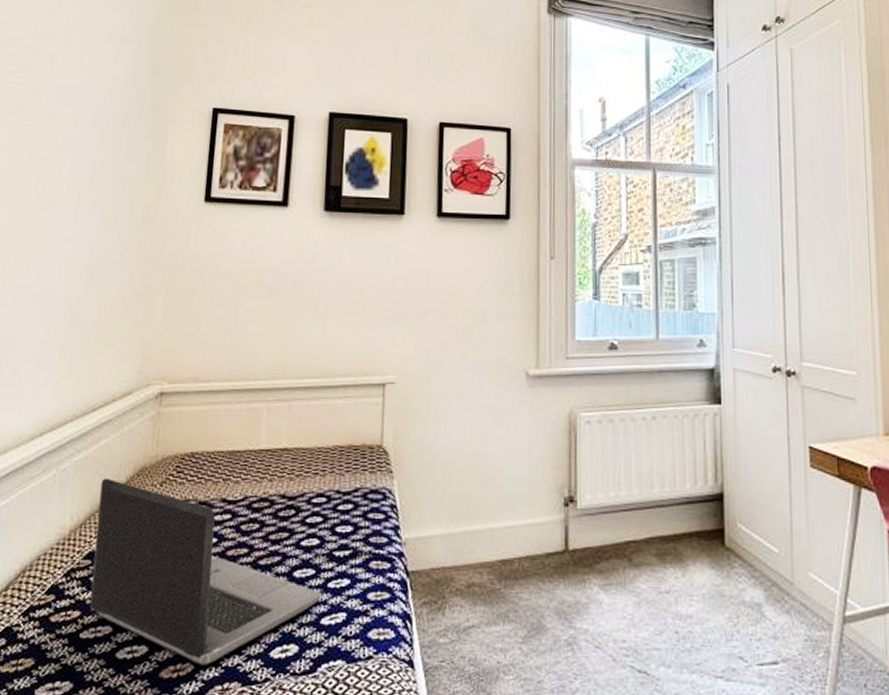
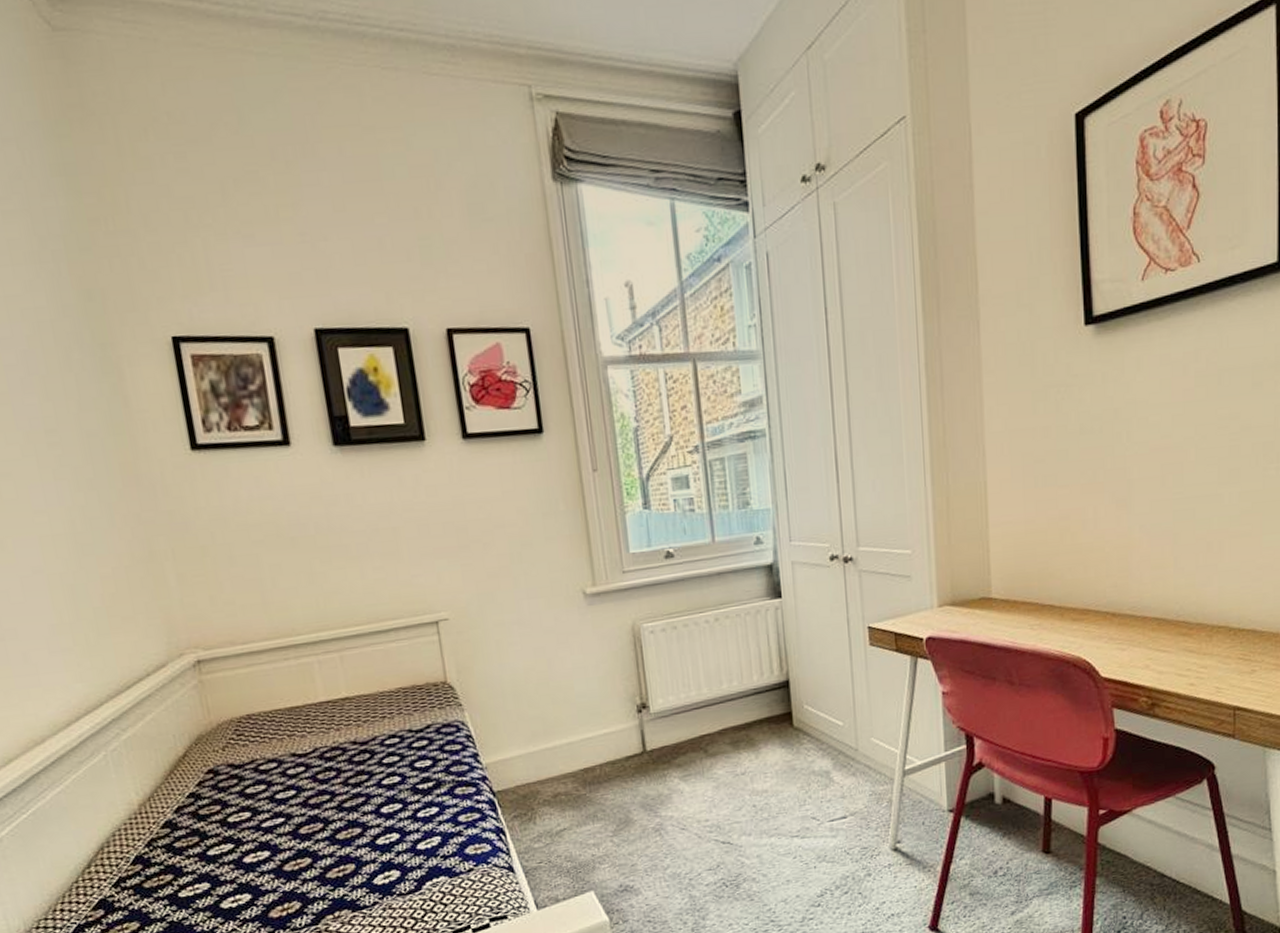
laptop computer: present [90,478,321,666] -> none [158,750,413,902]

